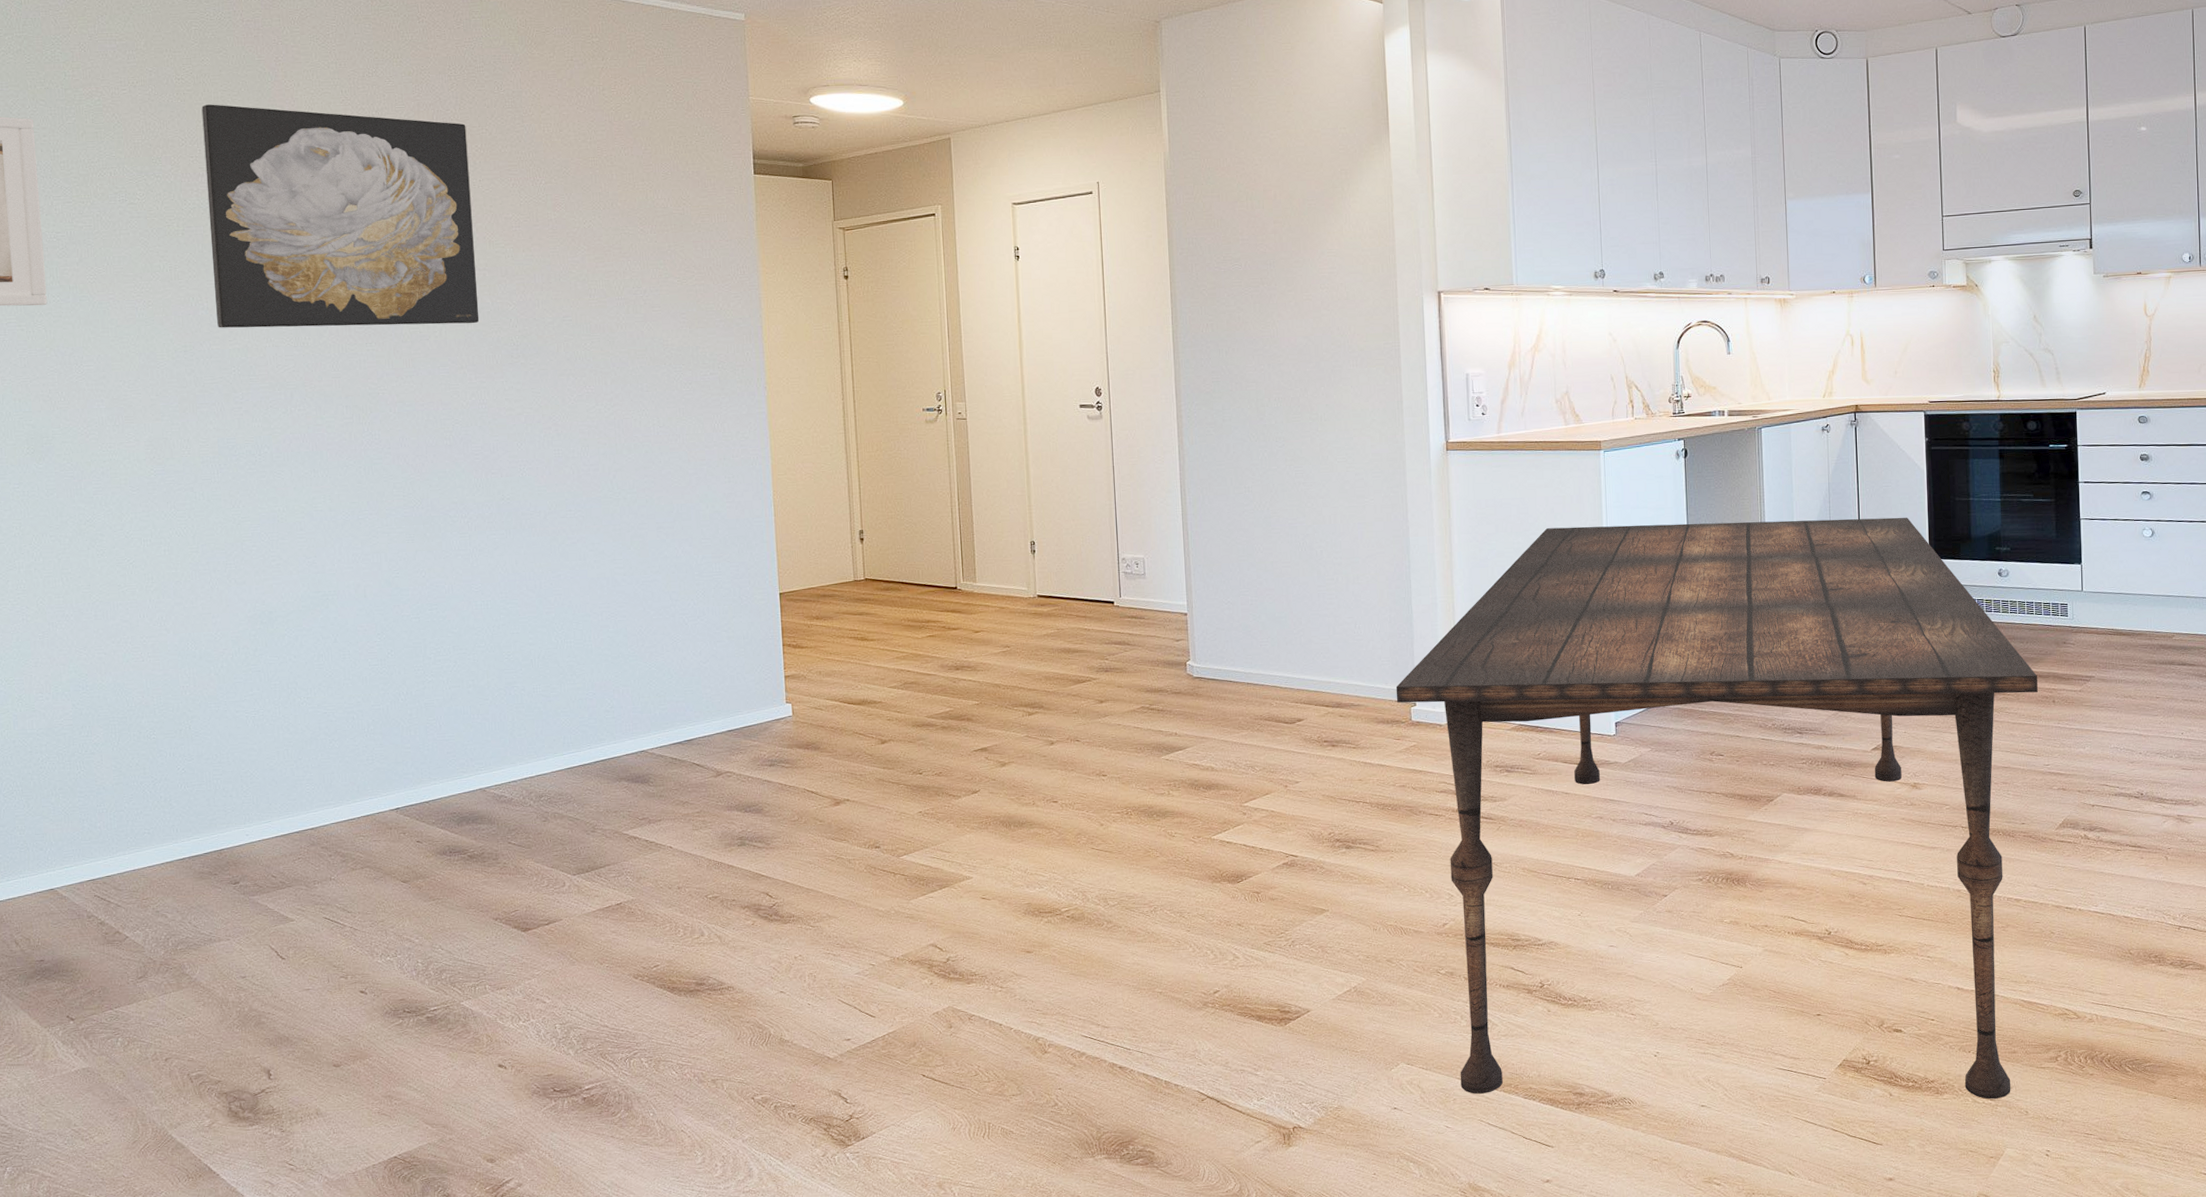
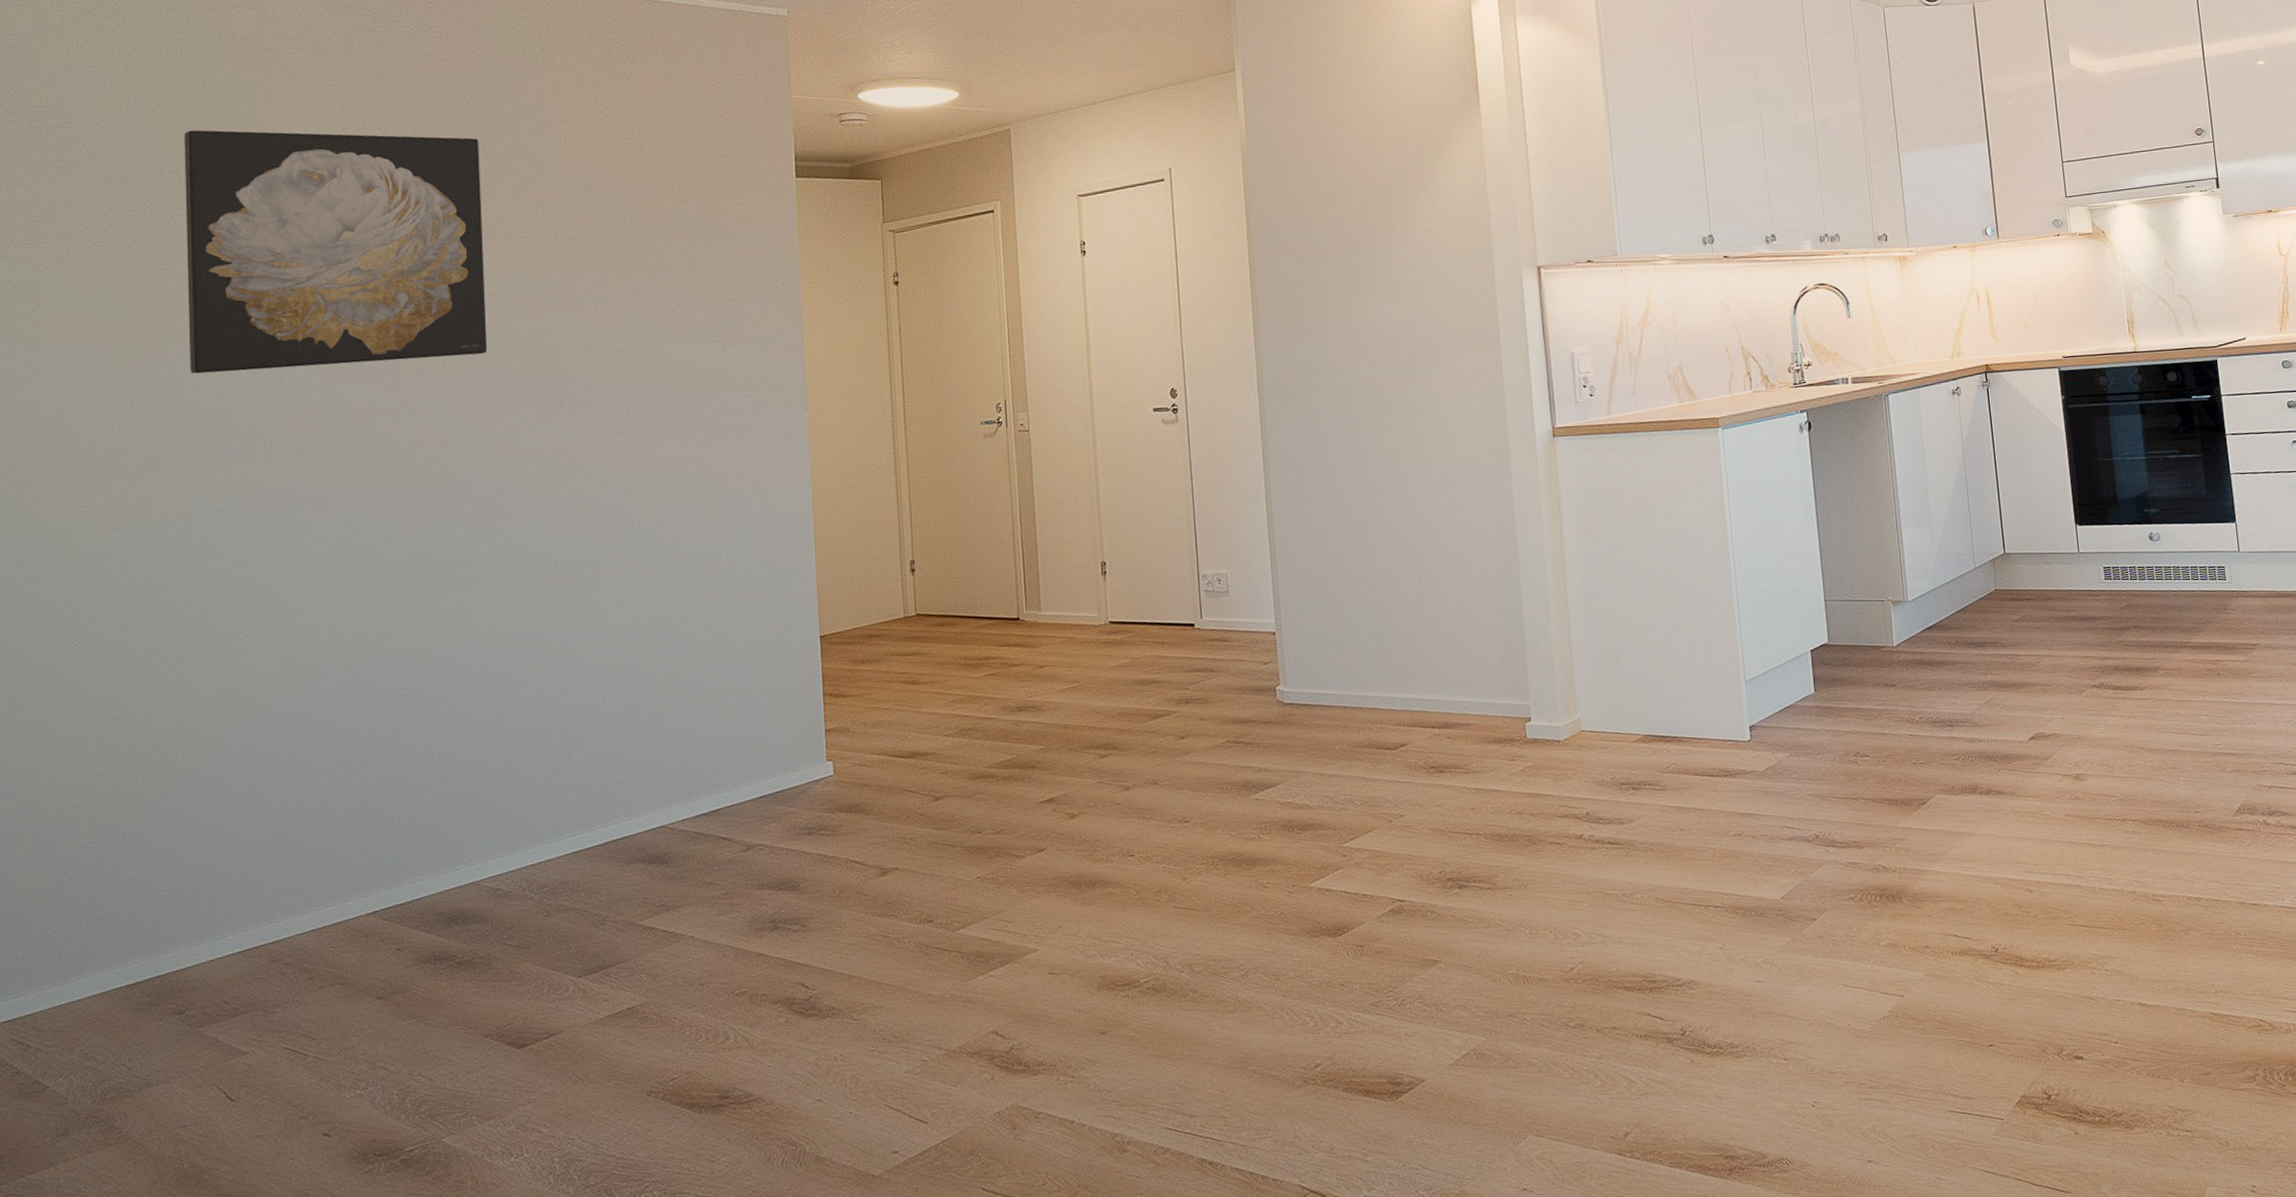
dining table: present [1395,517,2038,1100] -> none [1507,482,2208,1166]

